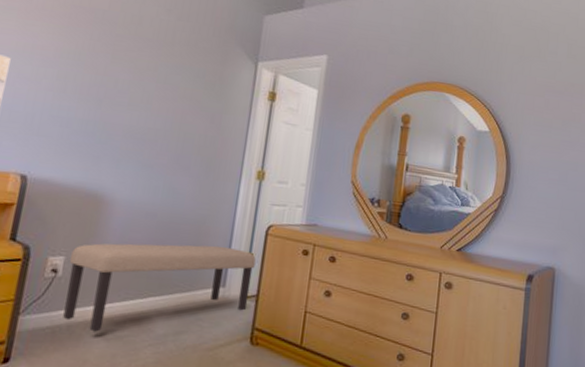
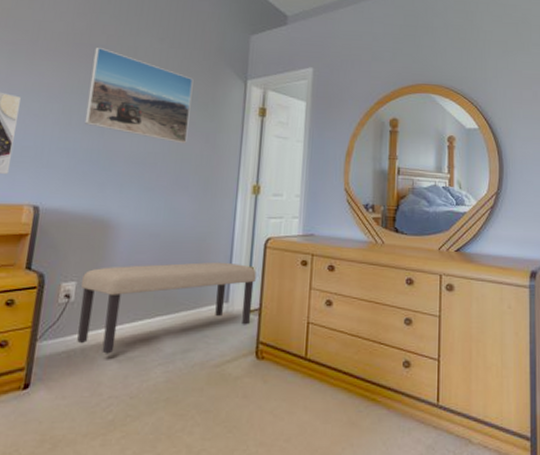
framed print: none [80,11,201,123] -> present [84,46,194,144]

